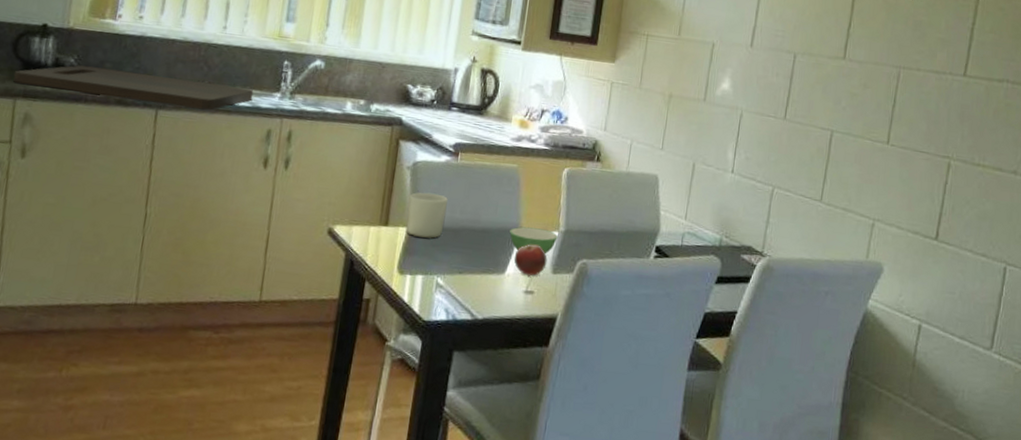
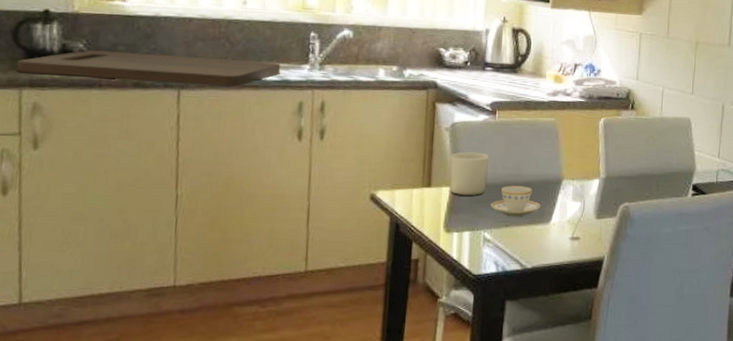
teacup: none [446,231,497,265] -> present [490,186,541,217]
bowl: present [509,226,558,255] -> none [552,177,599,201]
fruit: present [514,244,547,276] -> none [558,193,591,222]

